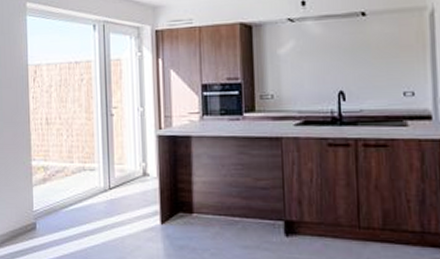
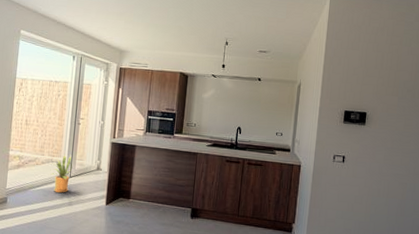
house plant: none [82,158,111,211] -> present [49,154,73,193]

